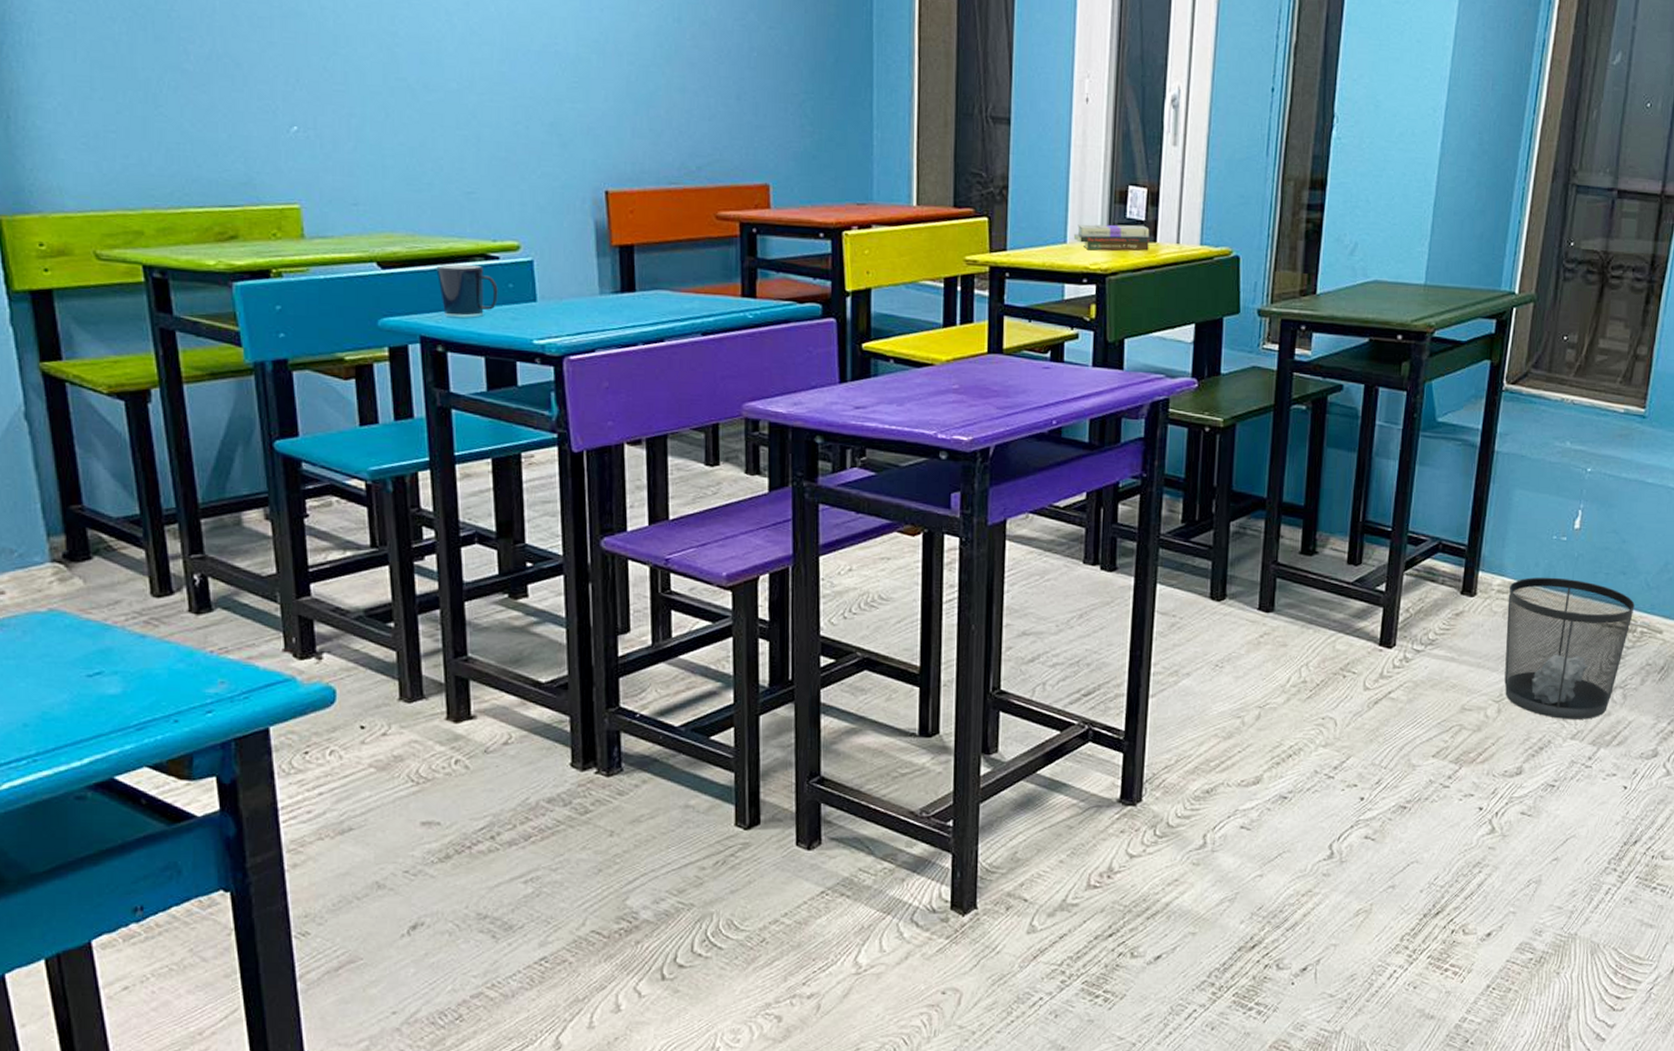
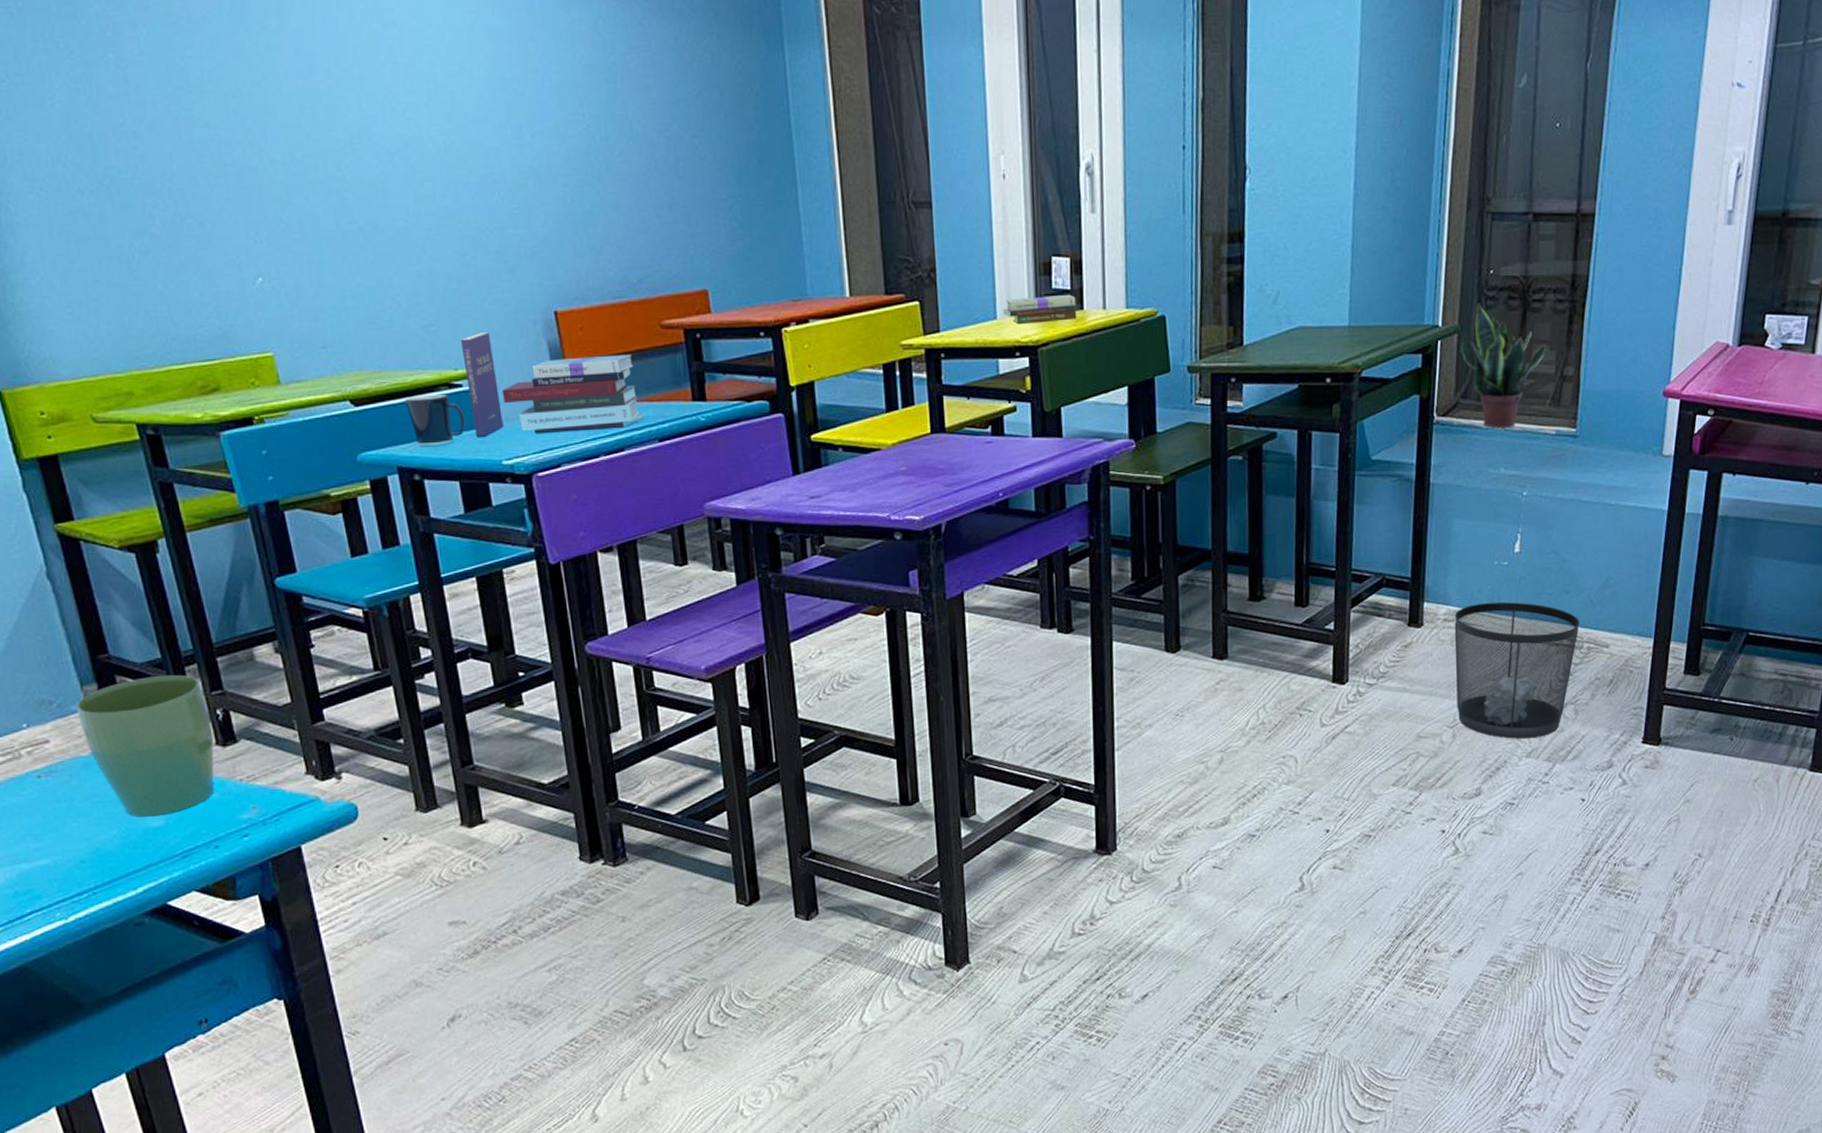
mug: none [39,532,187,683] -> present [76,674,214,817]
book: none [502,205,539,314] -> present [460,332,504,438]
books: none [540,240,688,318] -> present [502,354,643,433]
potted plant: none [1535,274,1621,403] -> present [1461,303,1546,429]

